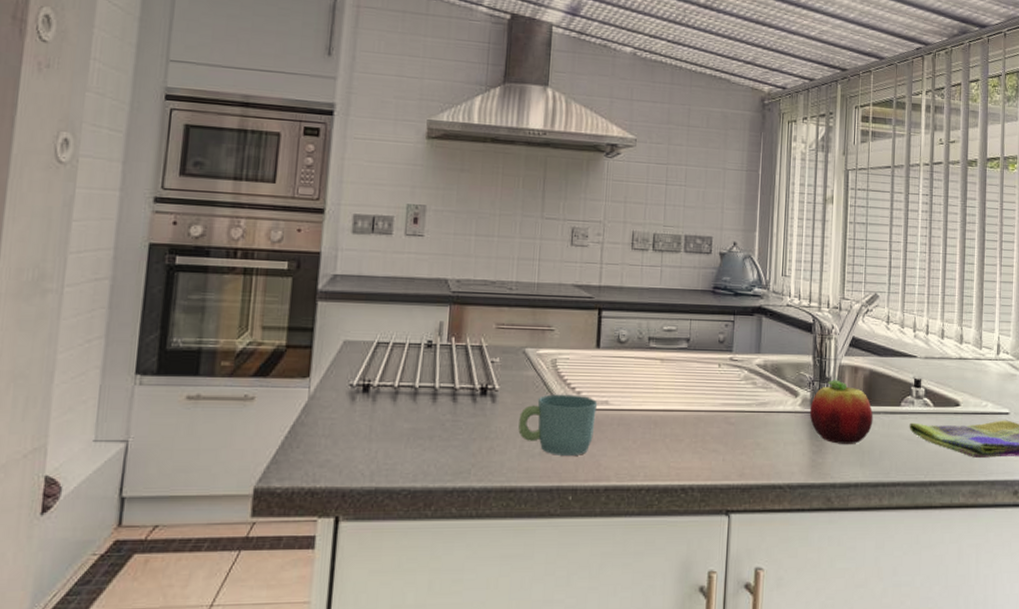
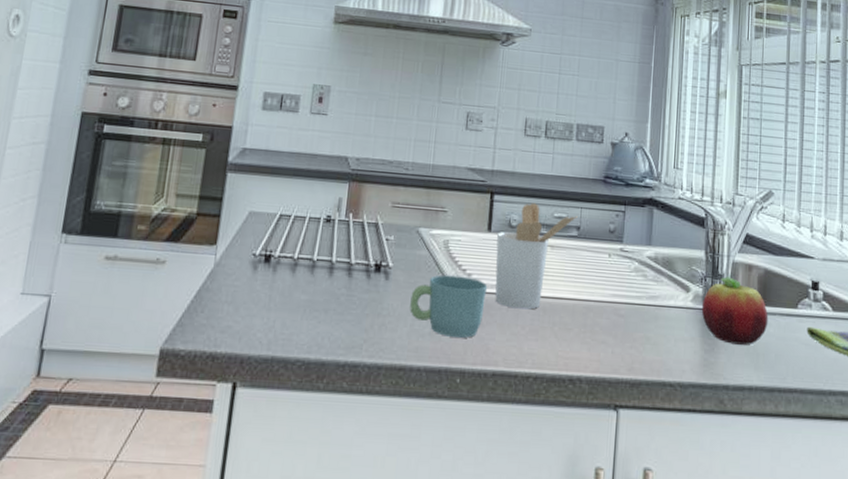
utensil holder: none [605,317,687,424] -> present [495,203,578,310]

